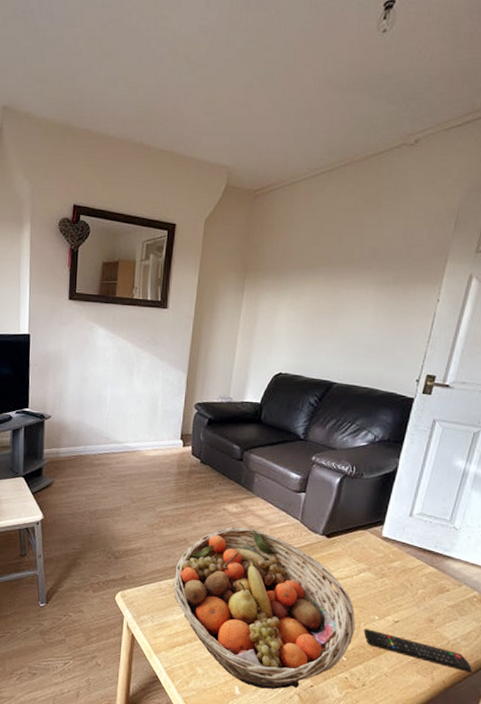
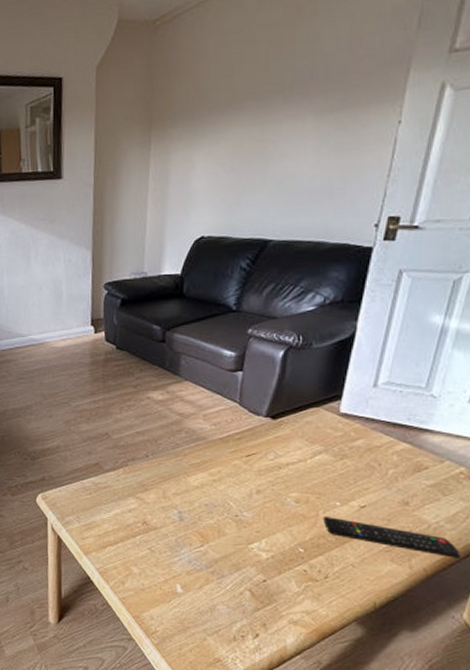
fruit basket: present [173,527,356,689] -> none [98,416,312,586]

